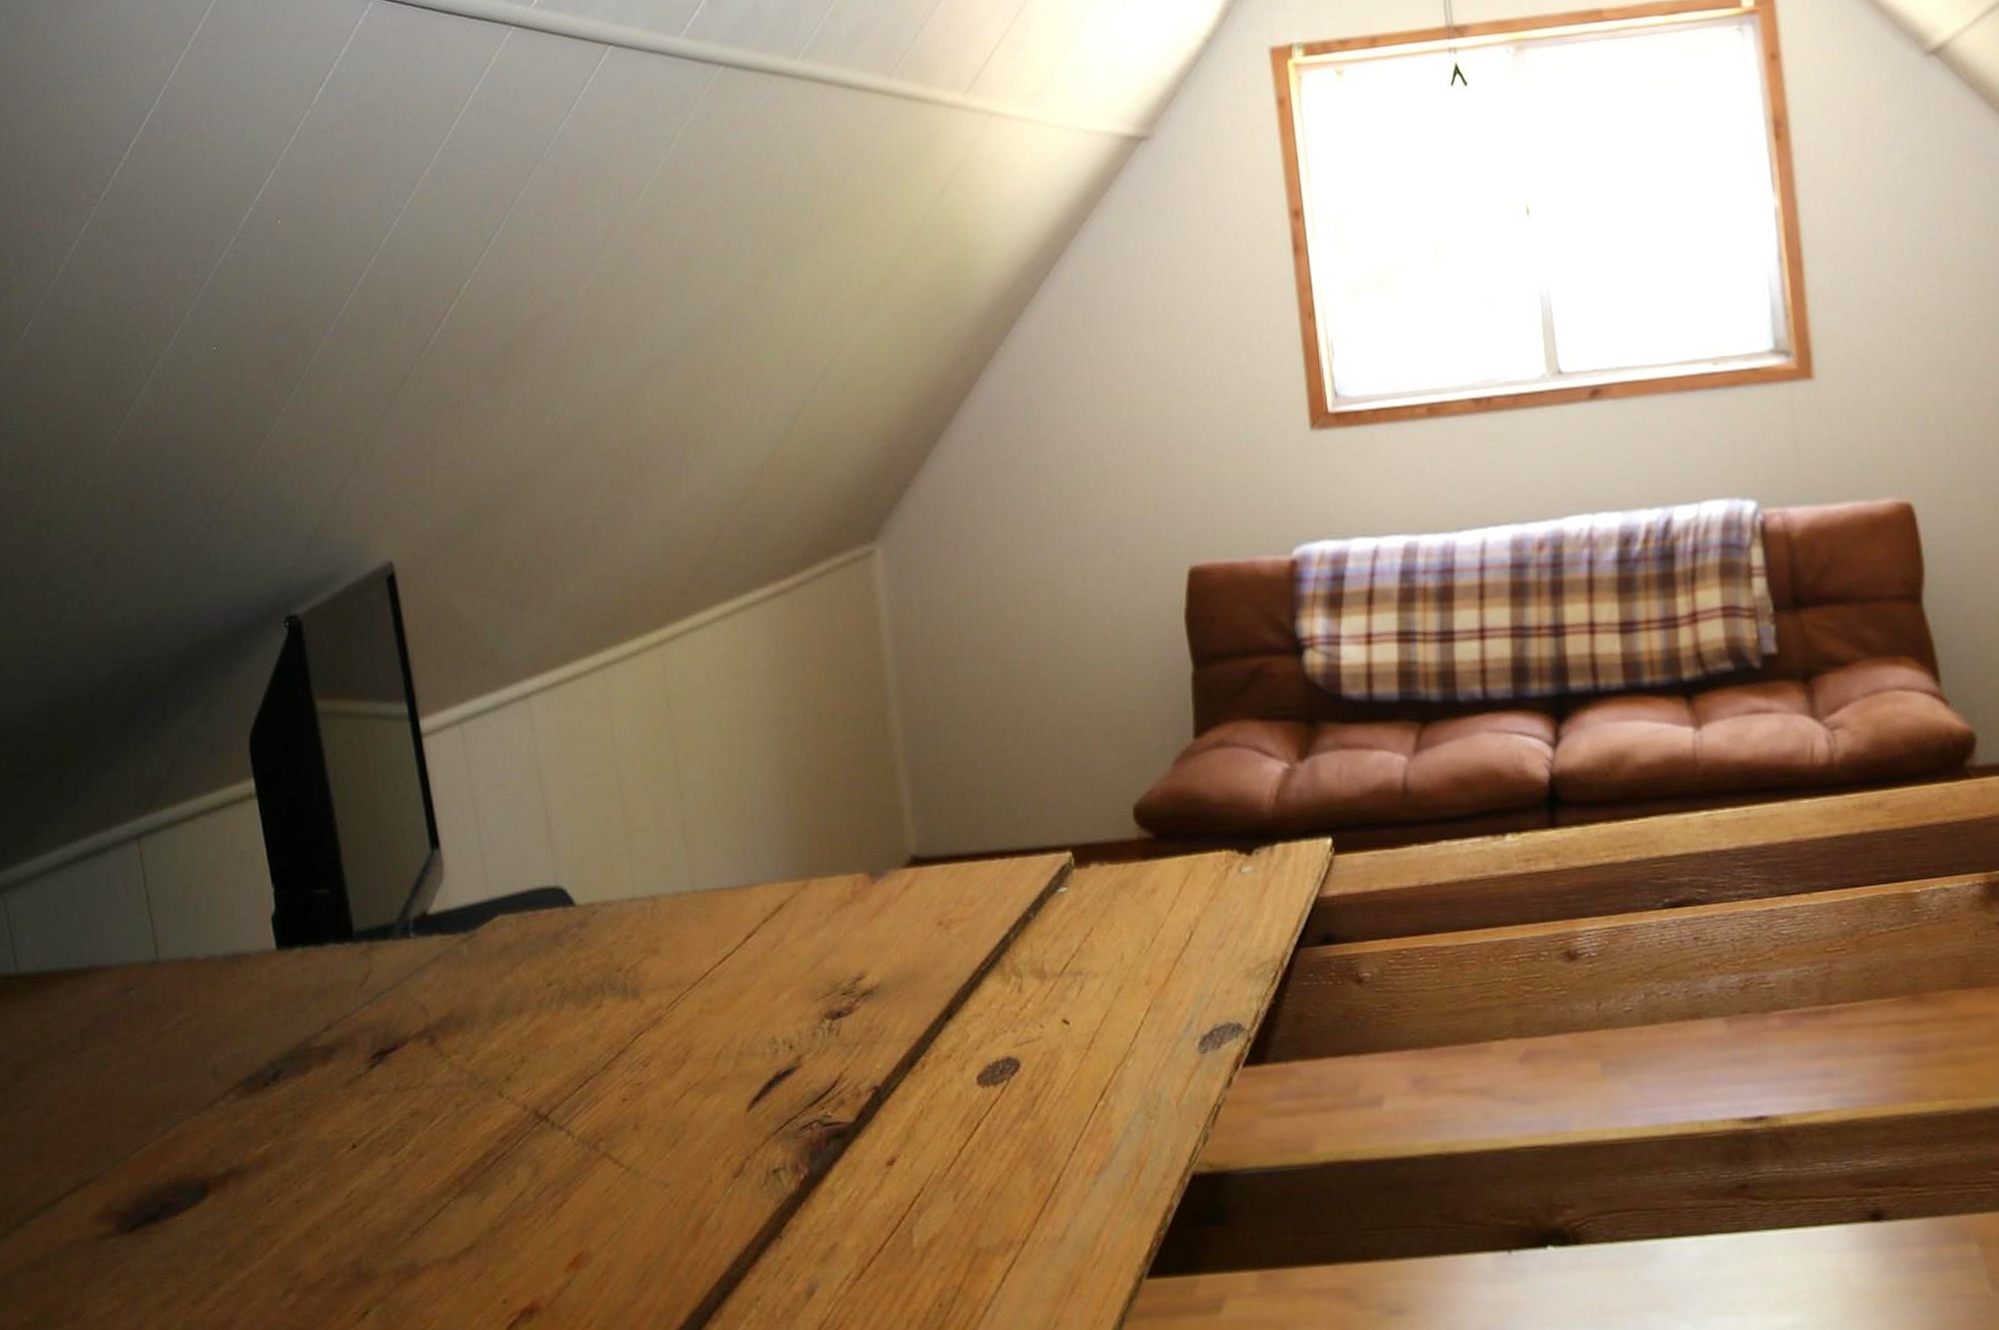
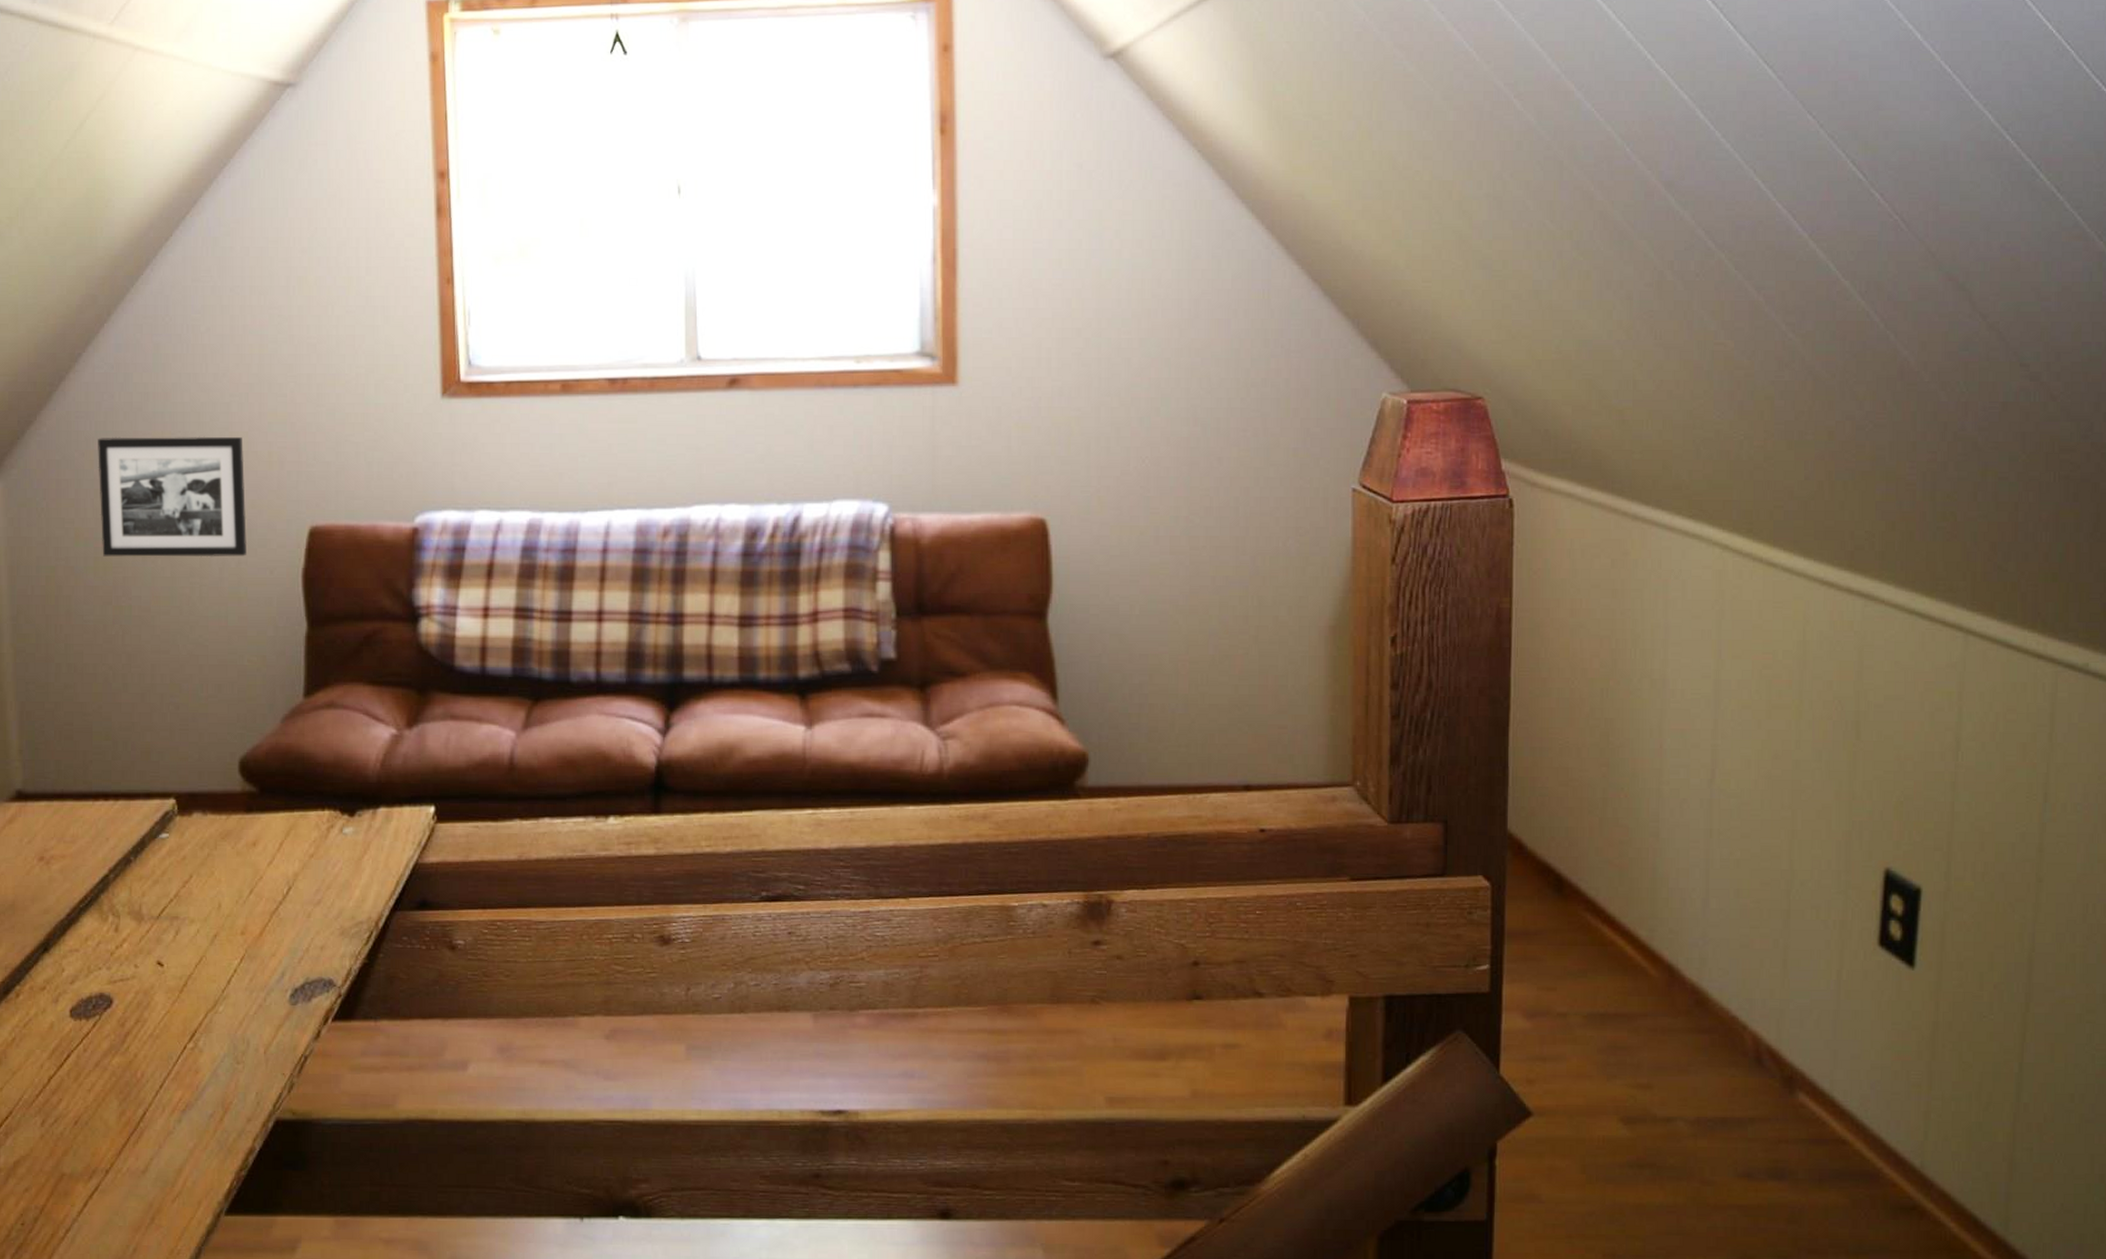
picture frame: none [974,484,1128,613] -> present [98,436,247,557]

